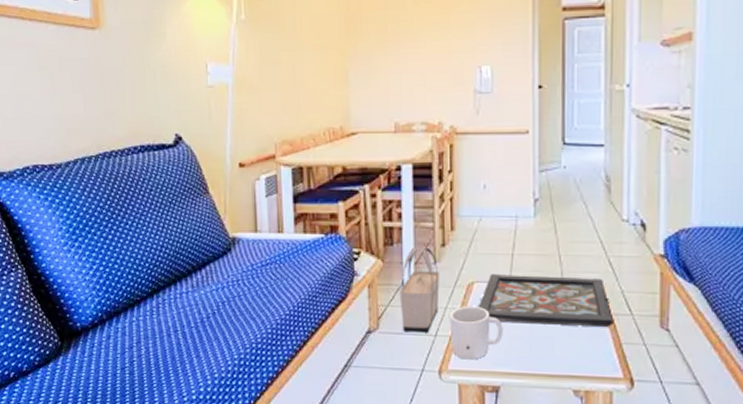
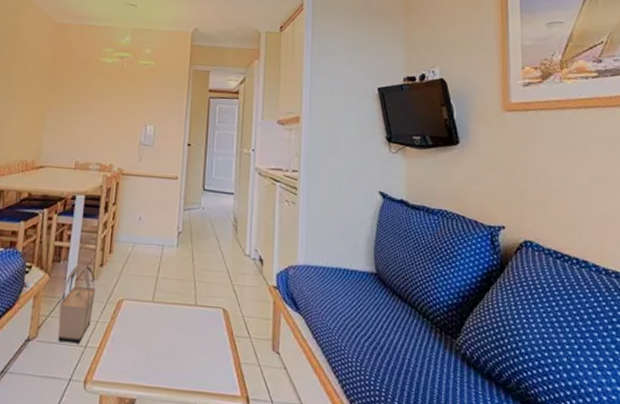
mug: present [449,305,503,360] -> none [97,320,144,372]
decorative tray: present [478,274,613,327] -> none [124,293,234,347]

